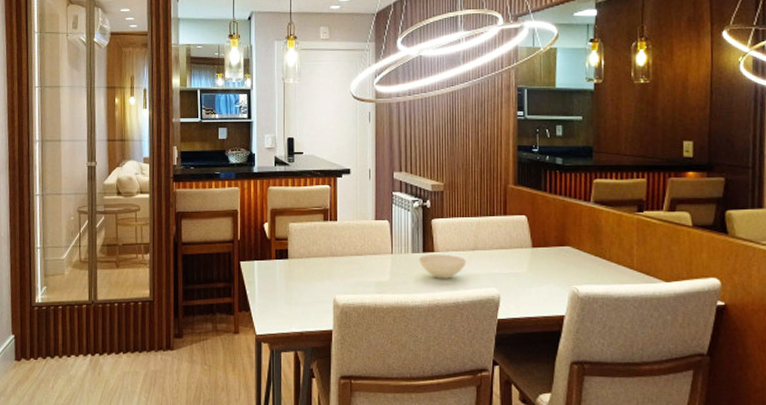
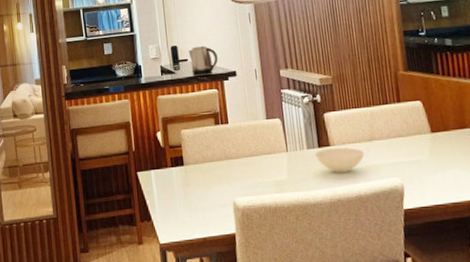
kettle: none [305,140,333,171] -> present [188,45,218,77]

